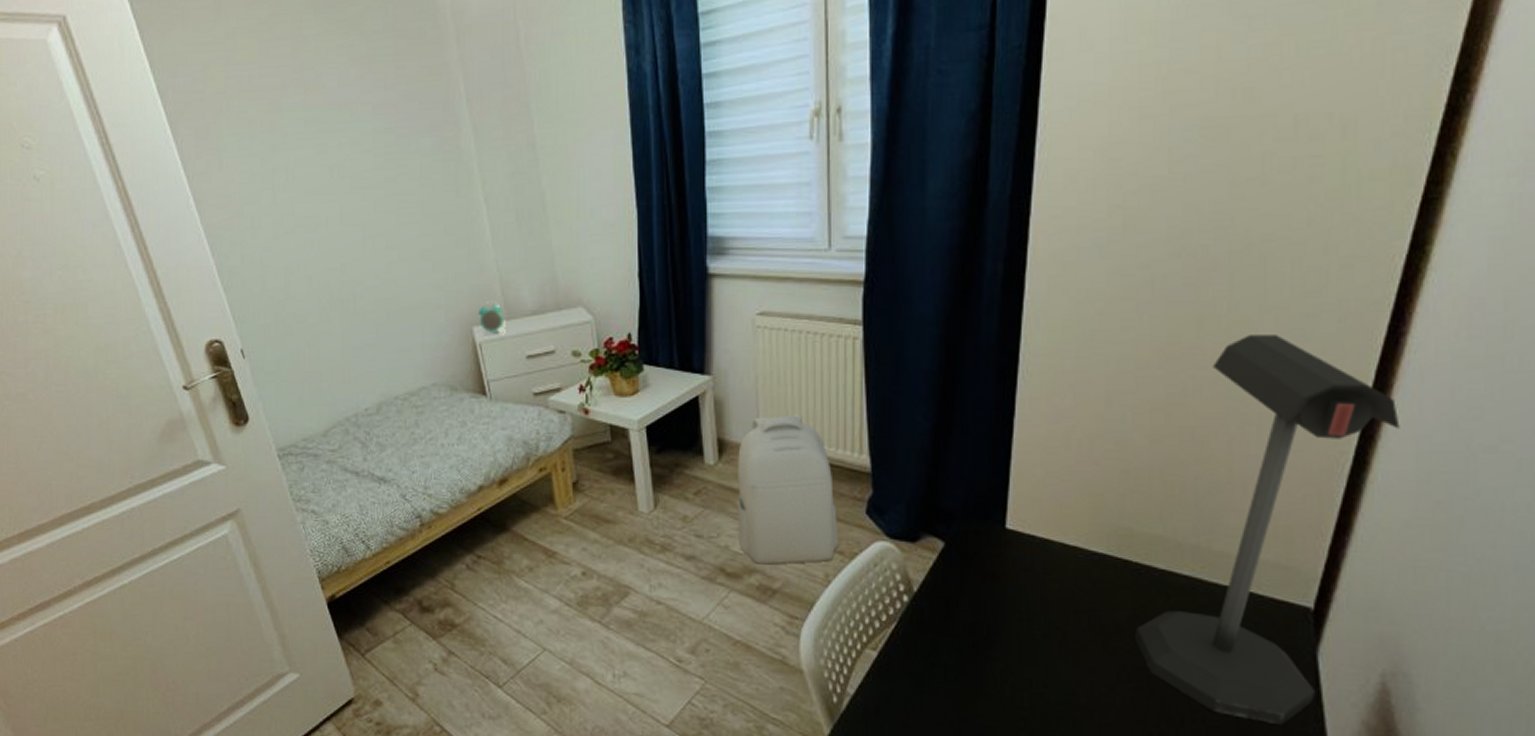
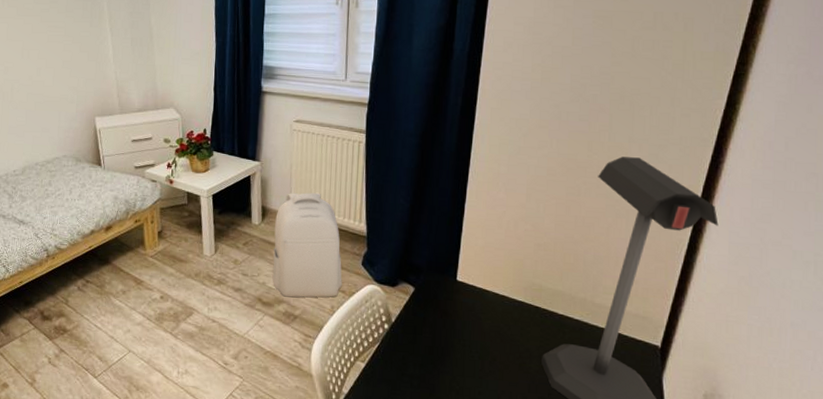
alarm clock: present [479,301,504,335] -> none [100,100,118,124]

